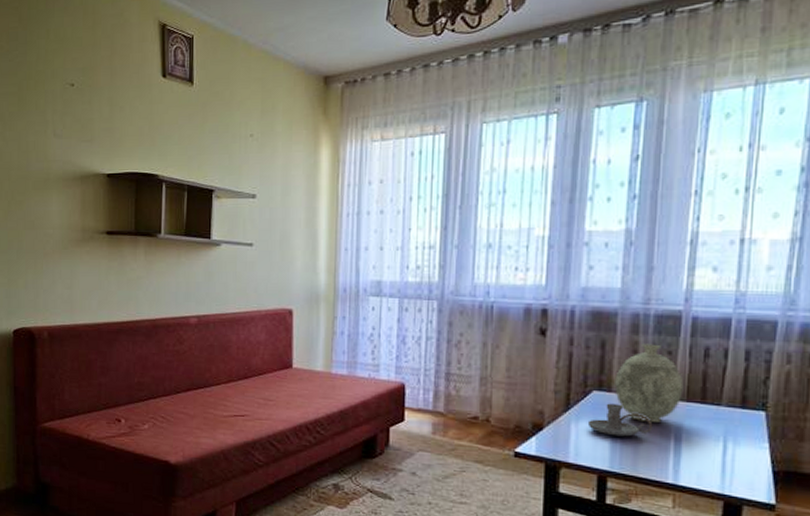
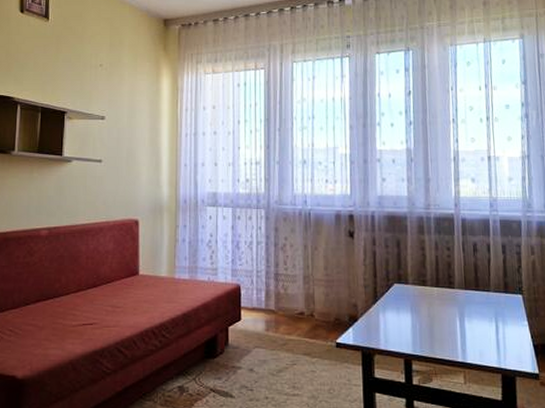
candle holder: present [587,403,653,437] -> none [392,294,443,323]
decorative vase: present [615,343,684,422] -> none [410,242,462,308]

